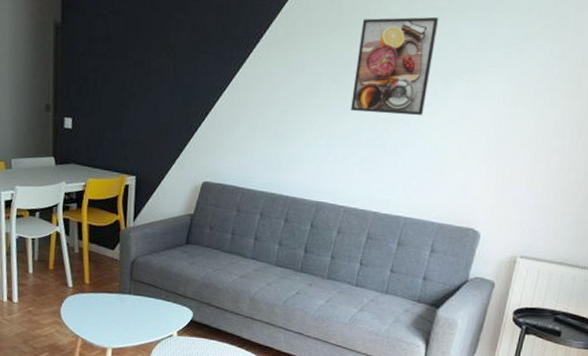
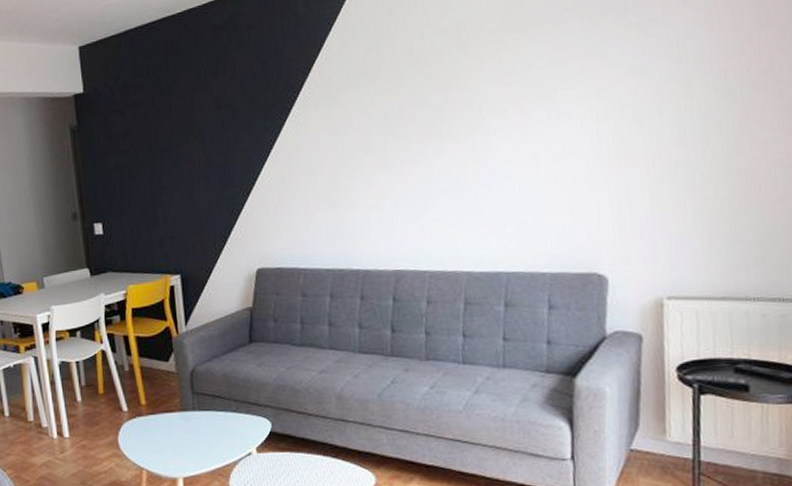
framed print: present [351,16,439,116] -> none [407,41,502,162]

